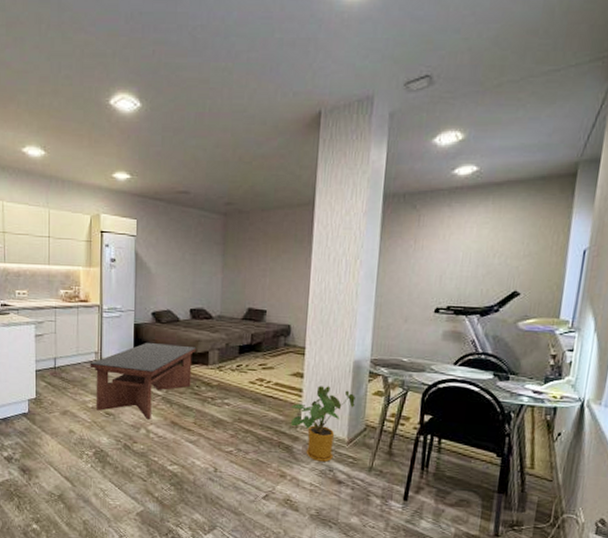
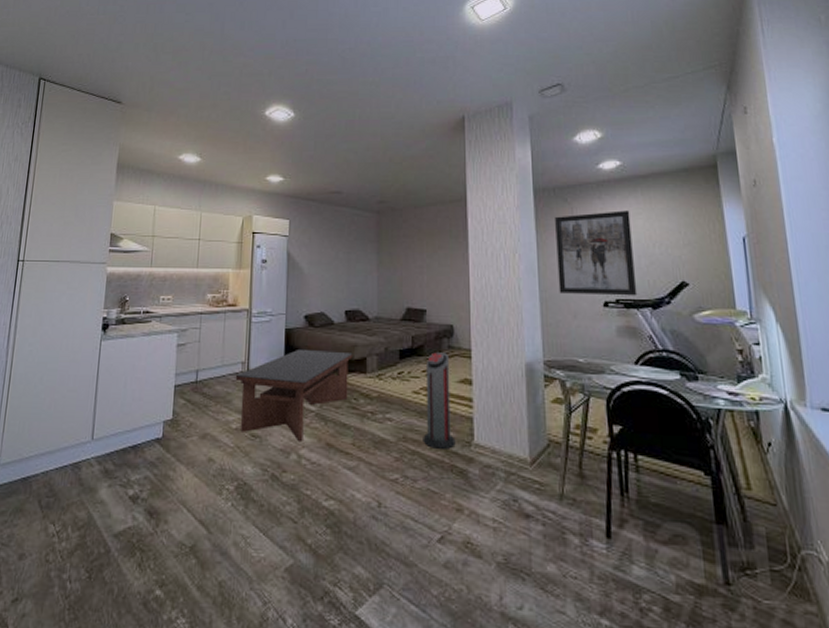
air purifier: none [255,349,285,430] -> present [423,352,456,449]
house plant: present [290,386,355,462] -> none [460,394,533,489]
wall art: none [394,219,477,304] -> present [555,210,638,296]

